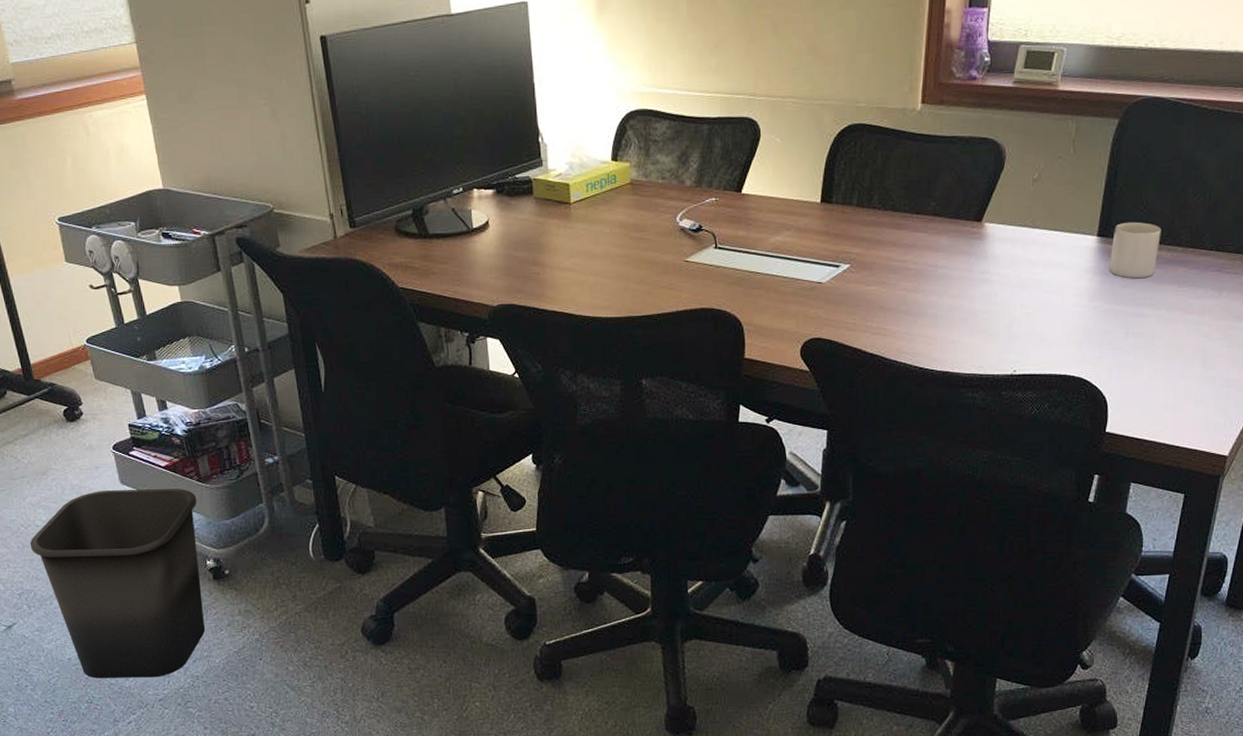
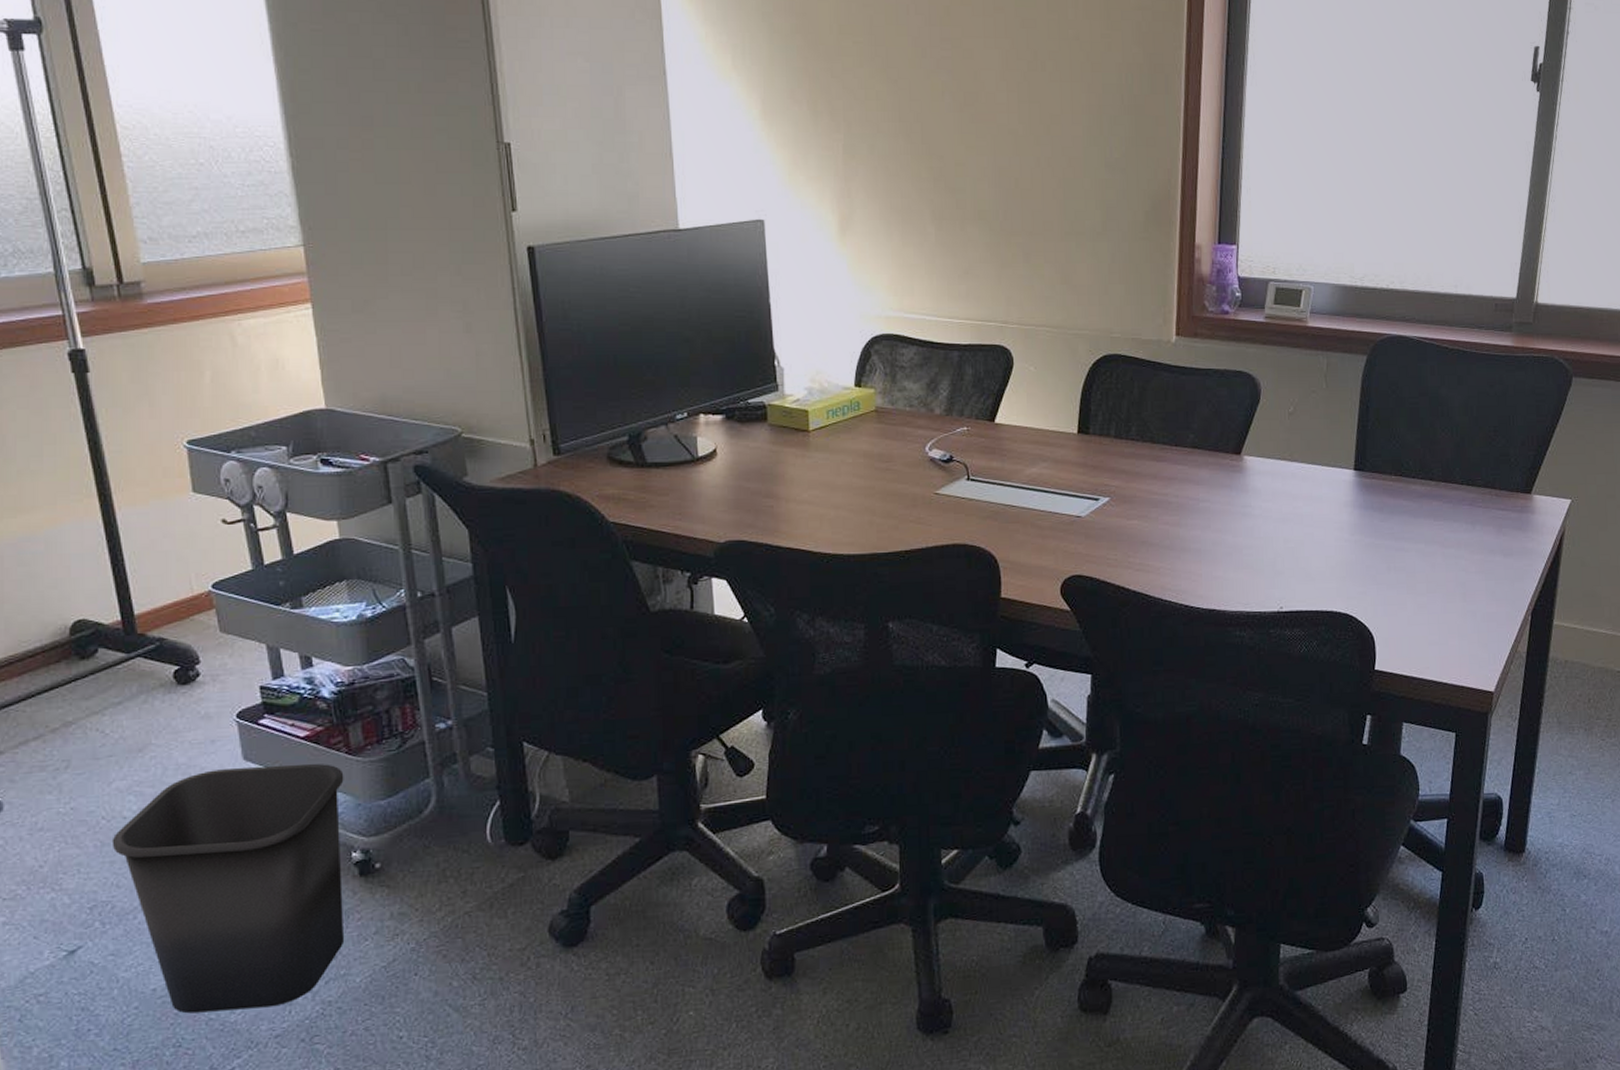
mug: present [1109,221,1161,279] -> none [1367,456,1414,513]

